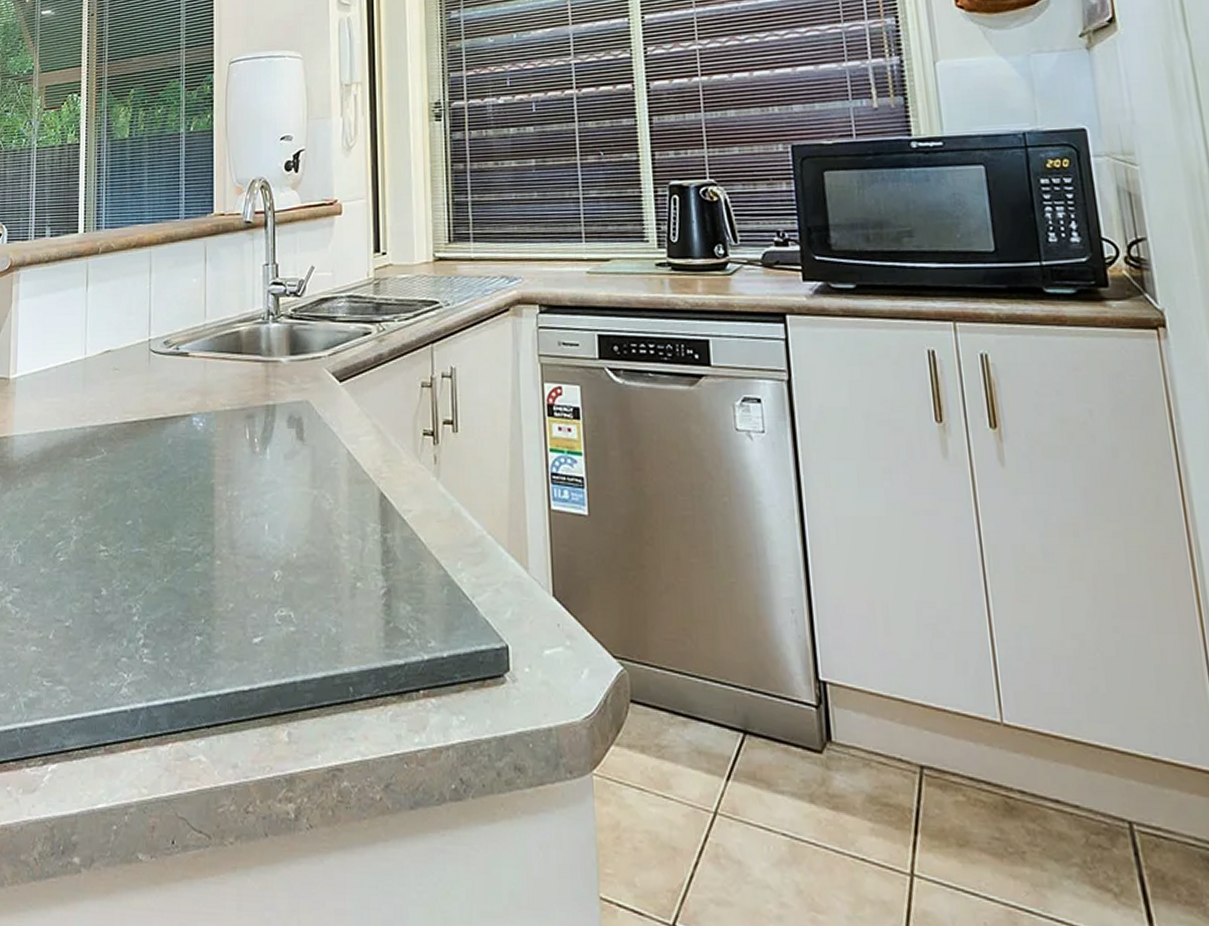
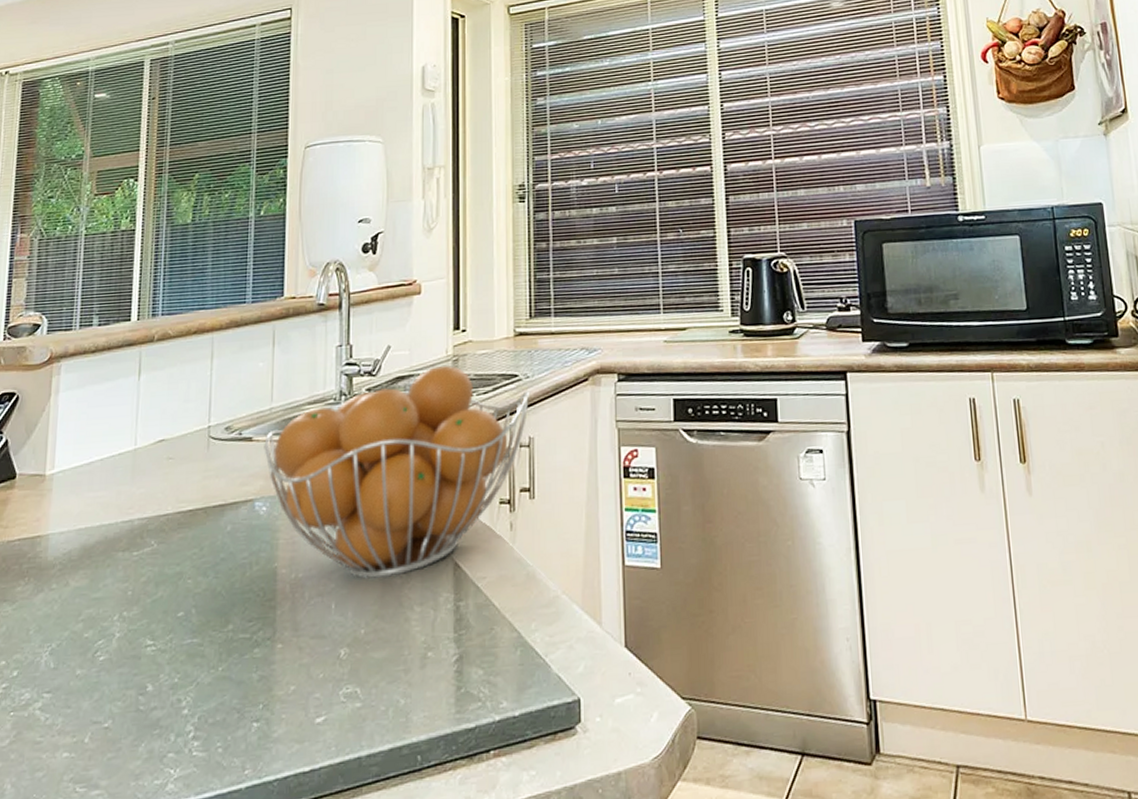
fruit basket: none [199,289,451,504] -> present [264,366,531,579]

